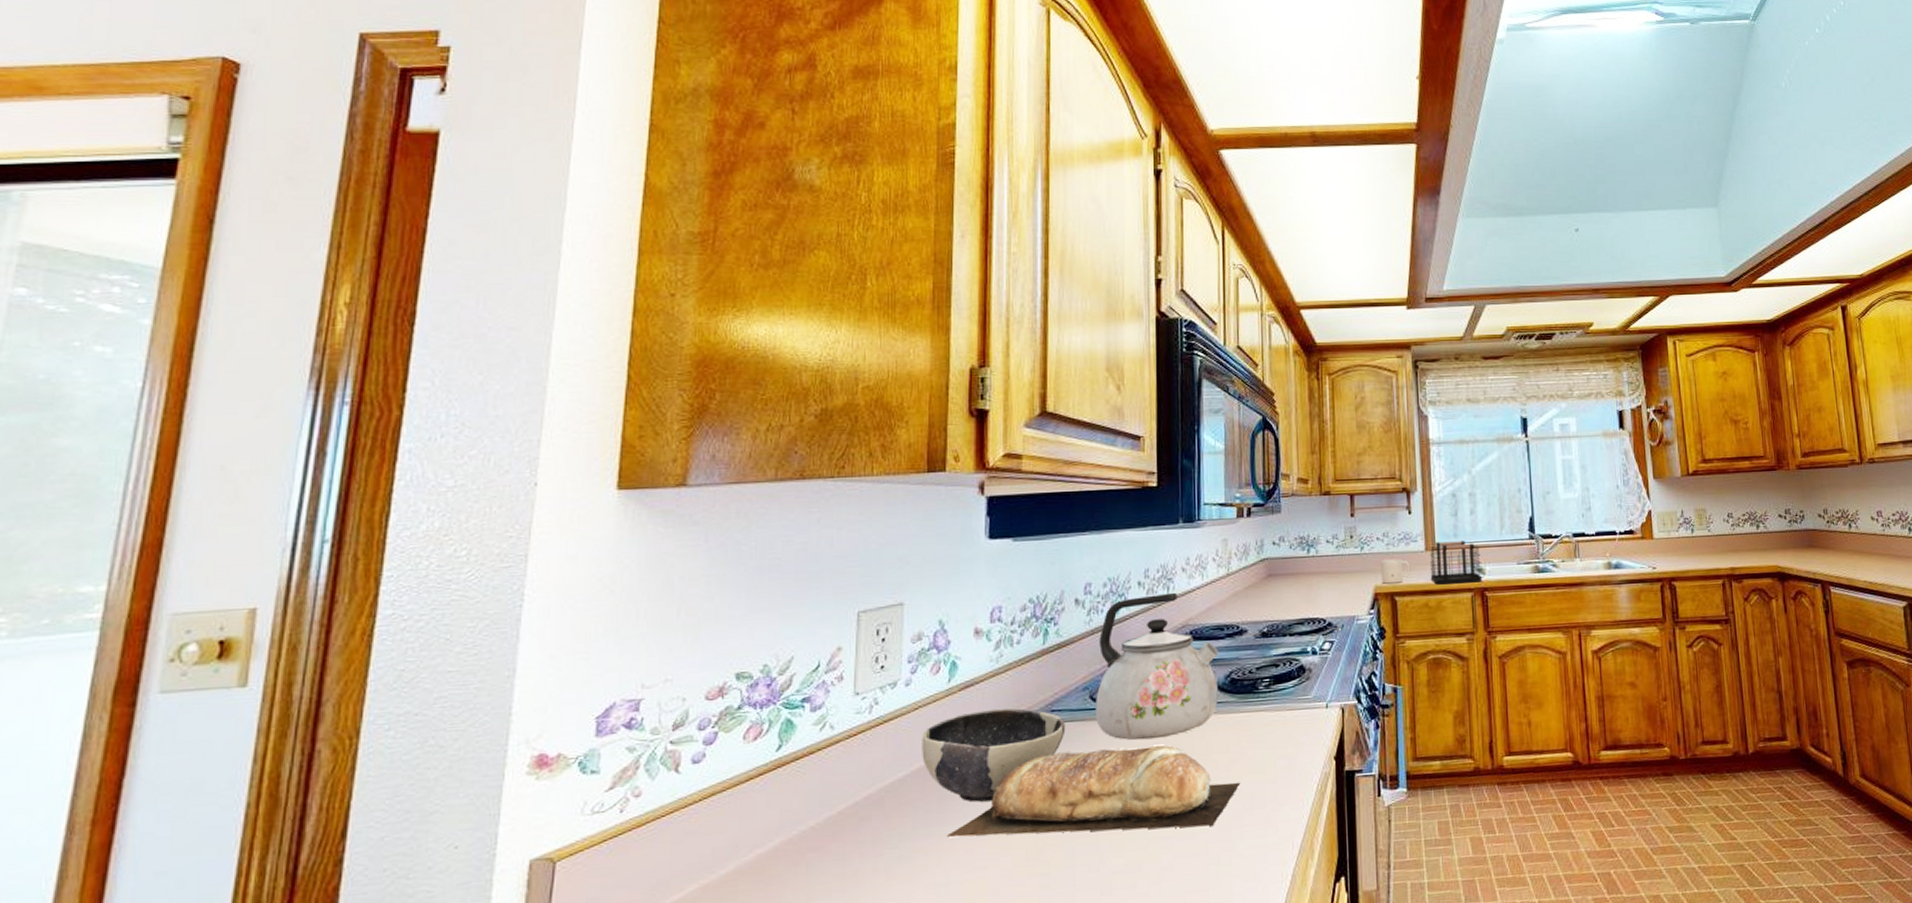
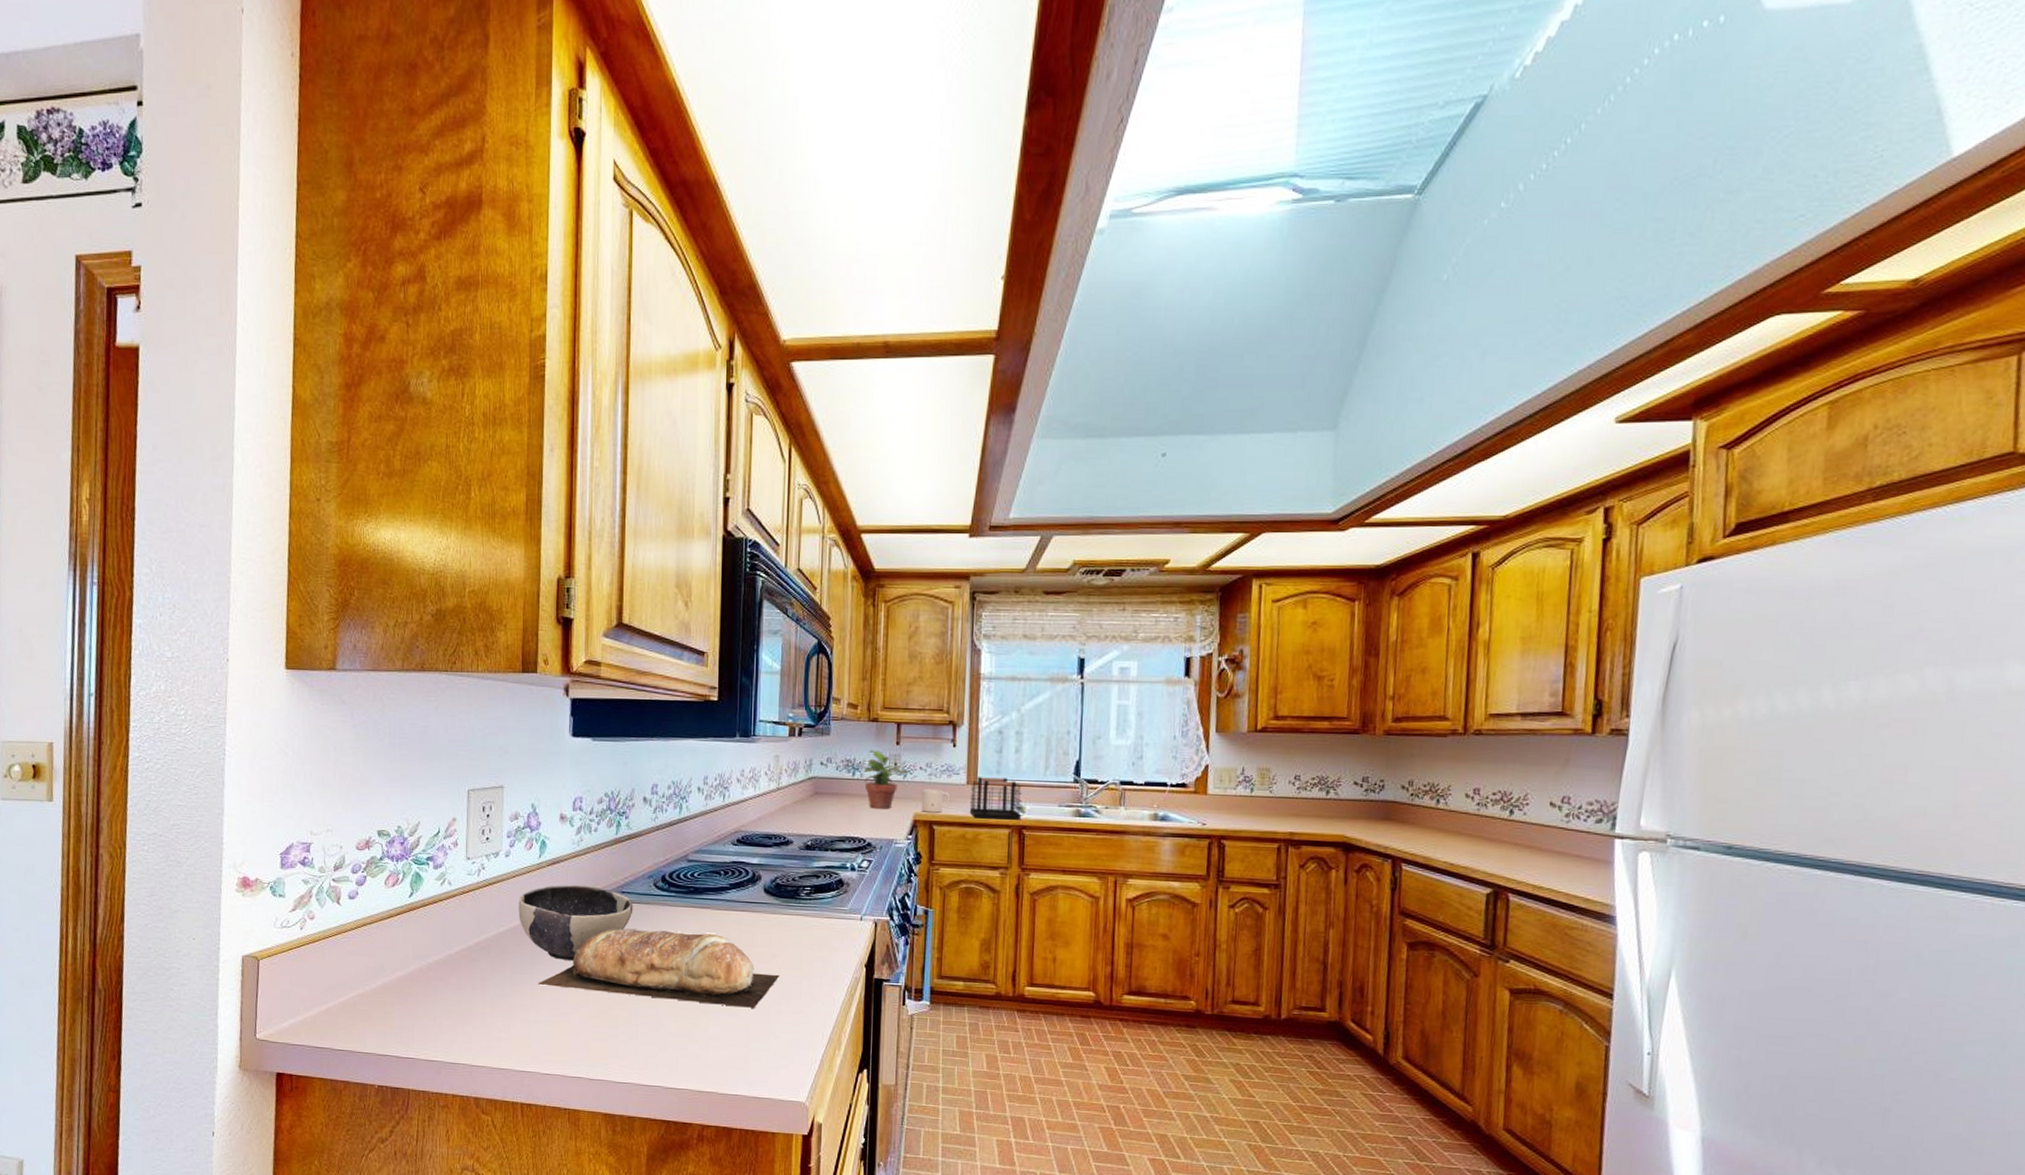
kettle: present [1094,592,1218,741] -> none [657,800,766,928]
potted plant: none [1318,524,1364,586] -> present [863,750,907,809]

